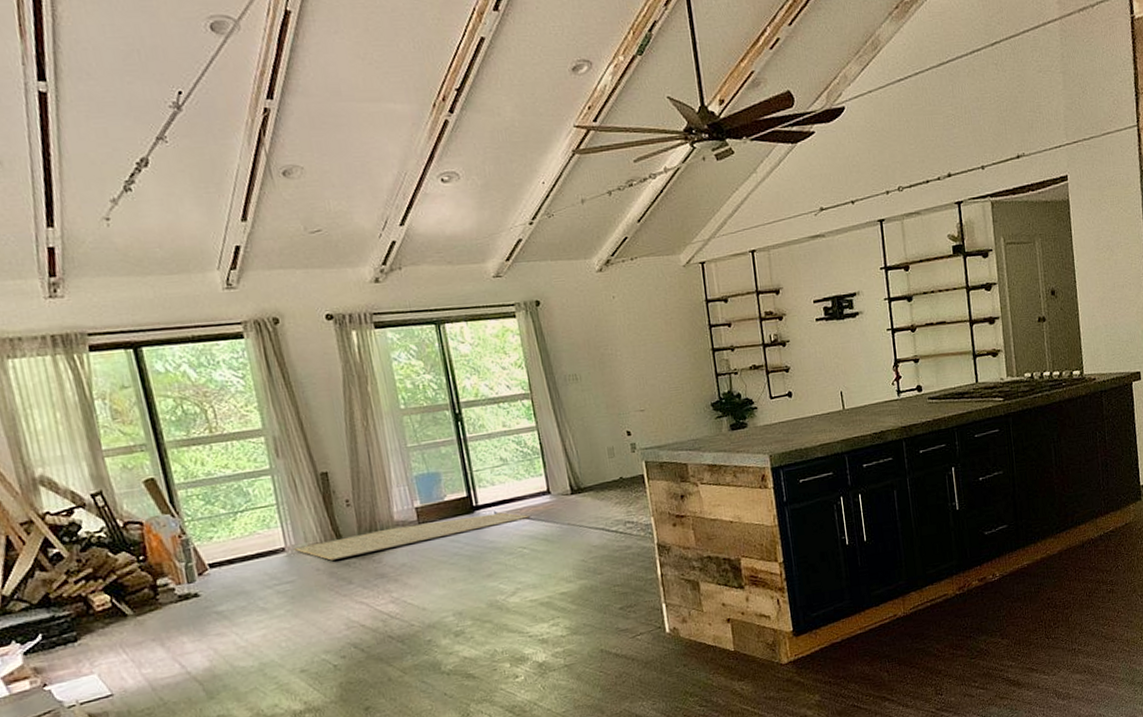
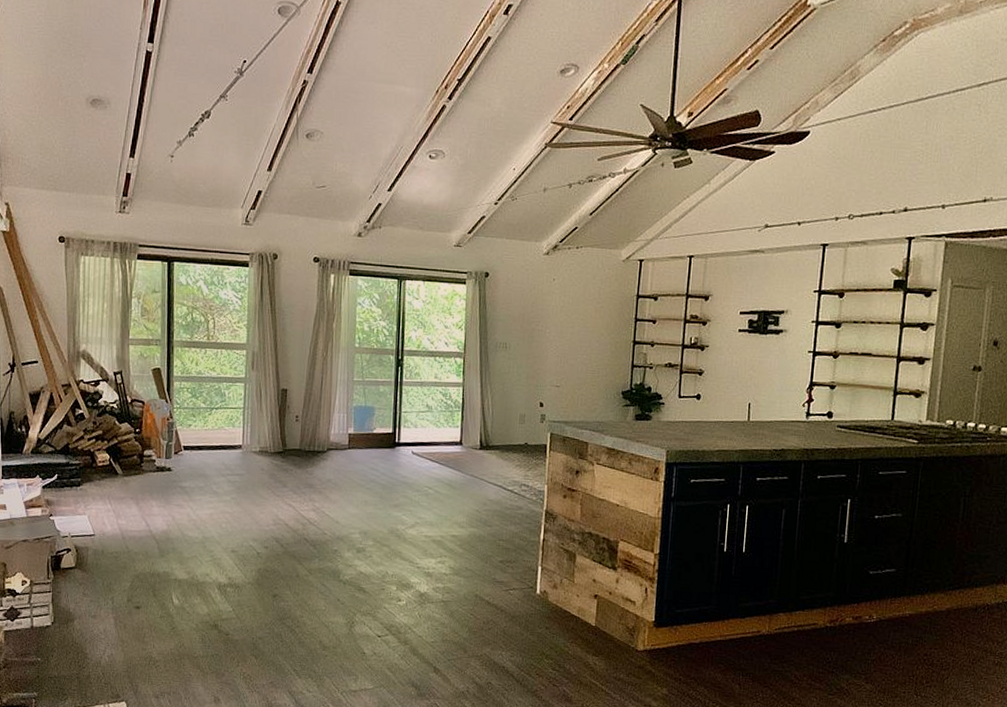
rug: present [294,512,530,561] -> none [248,447,440,465]

